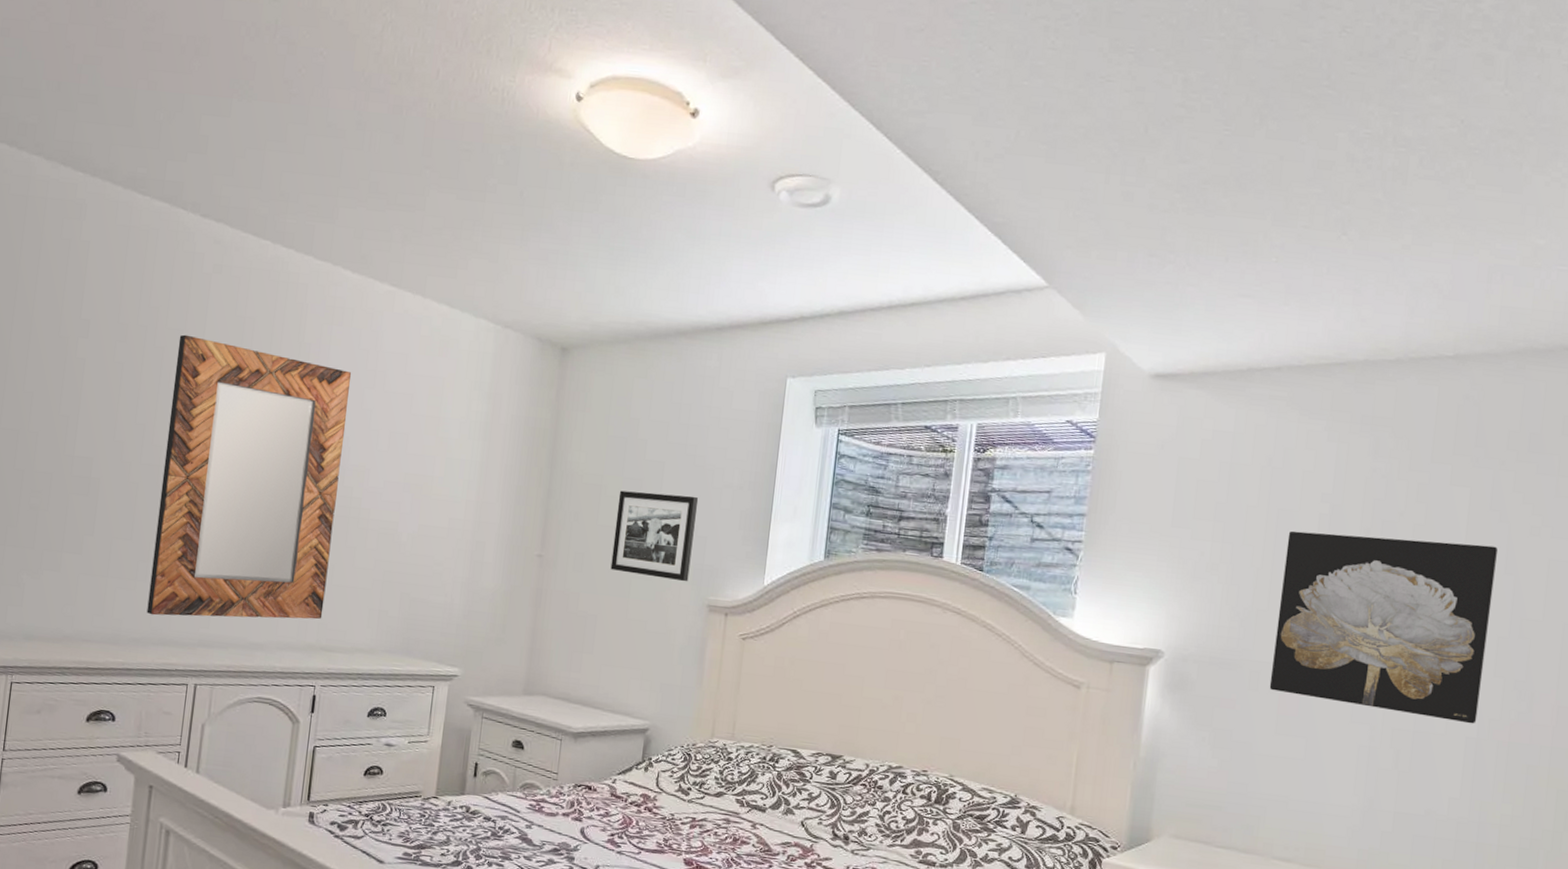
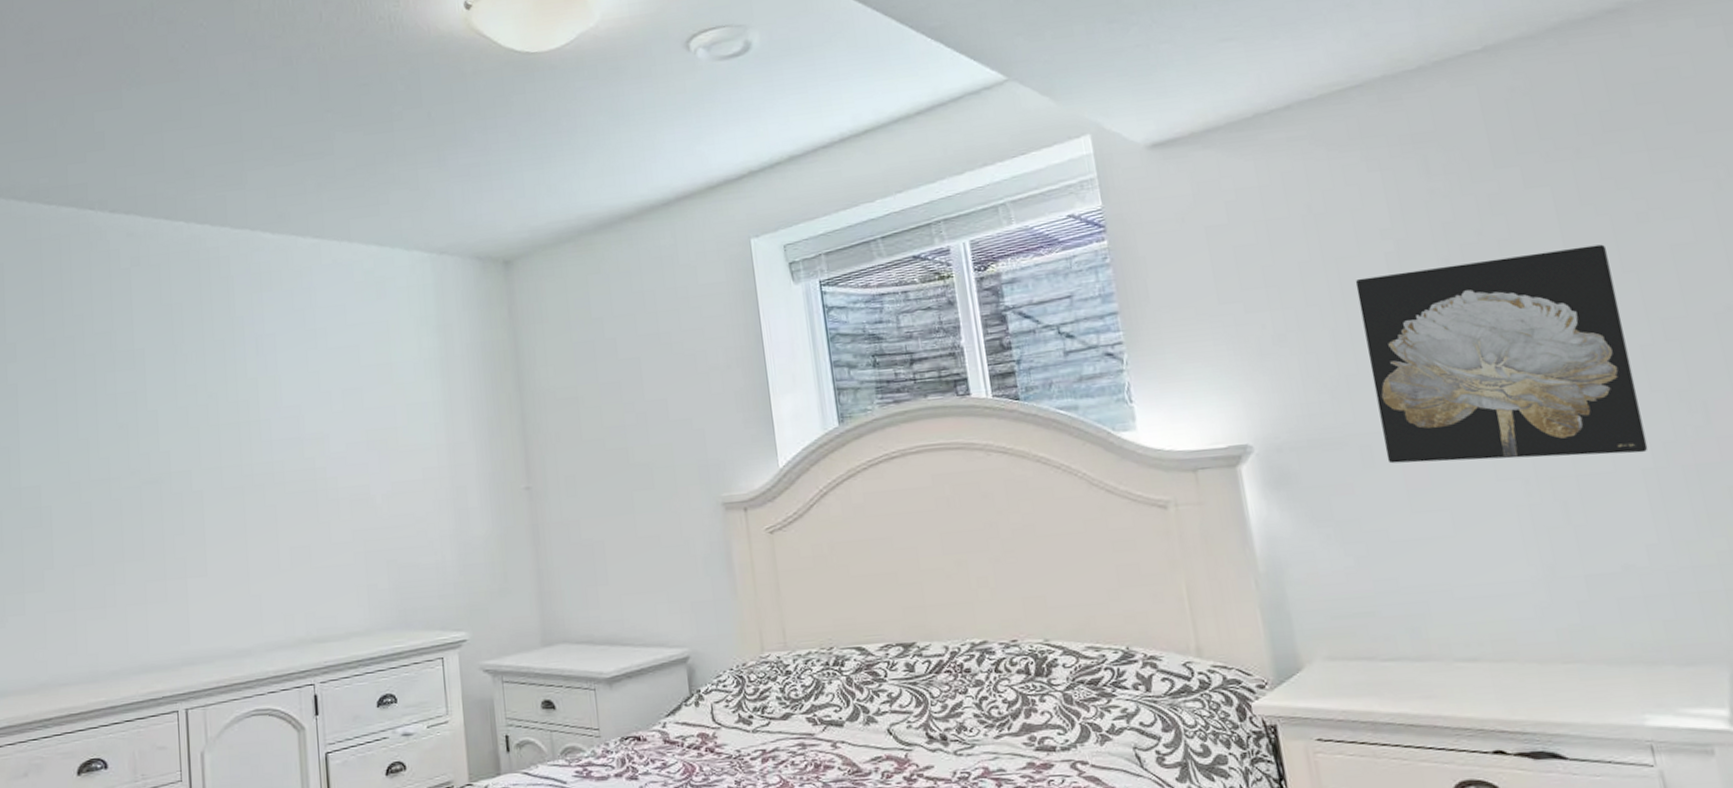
home mirror: present [146,334,352,620] -> none [108,335,308,642]
picture frame: present [610,490,699,582] -> none [598,387,695,487]

